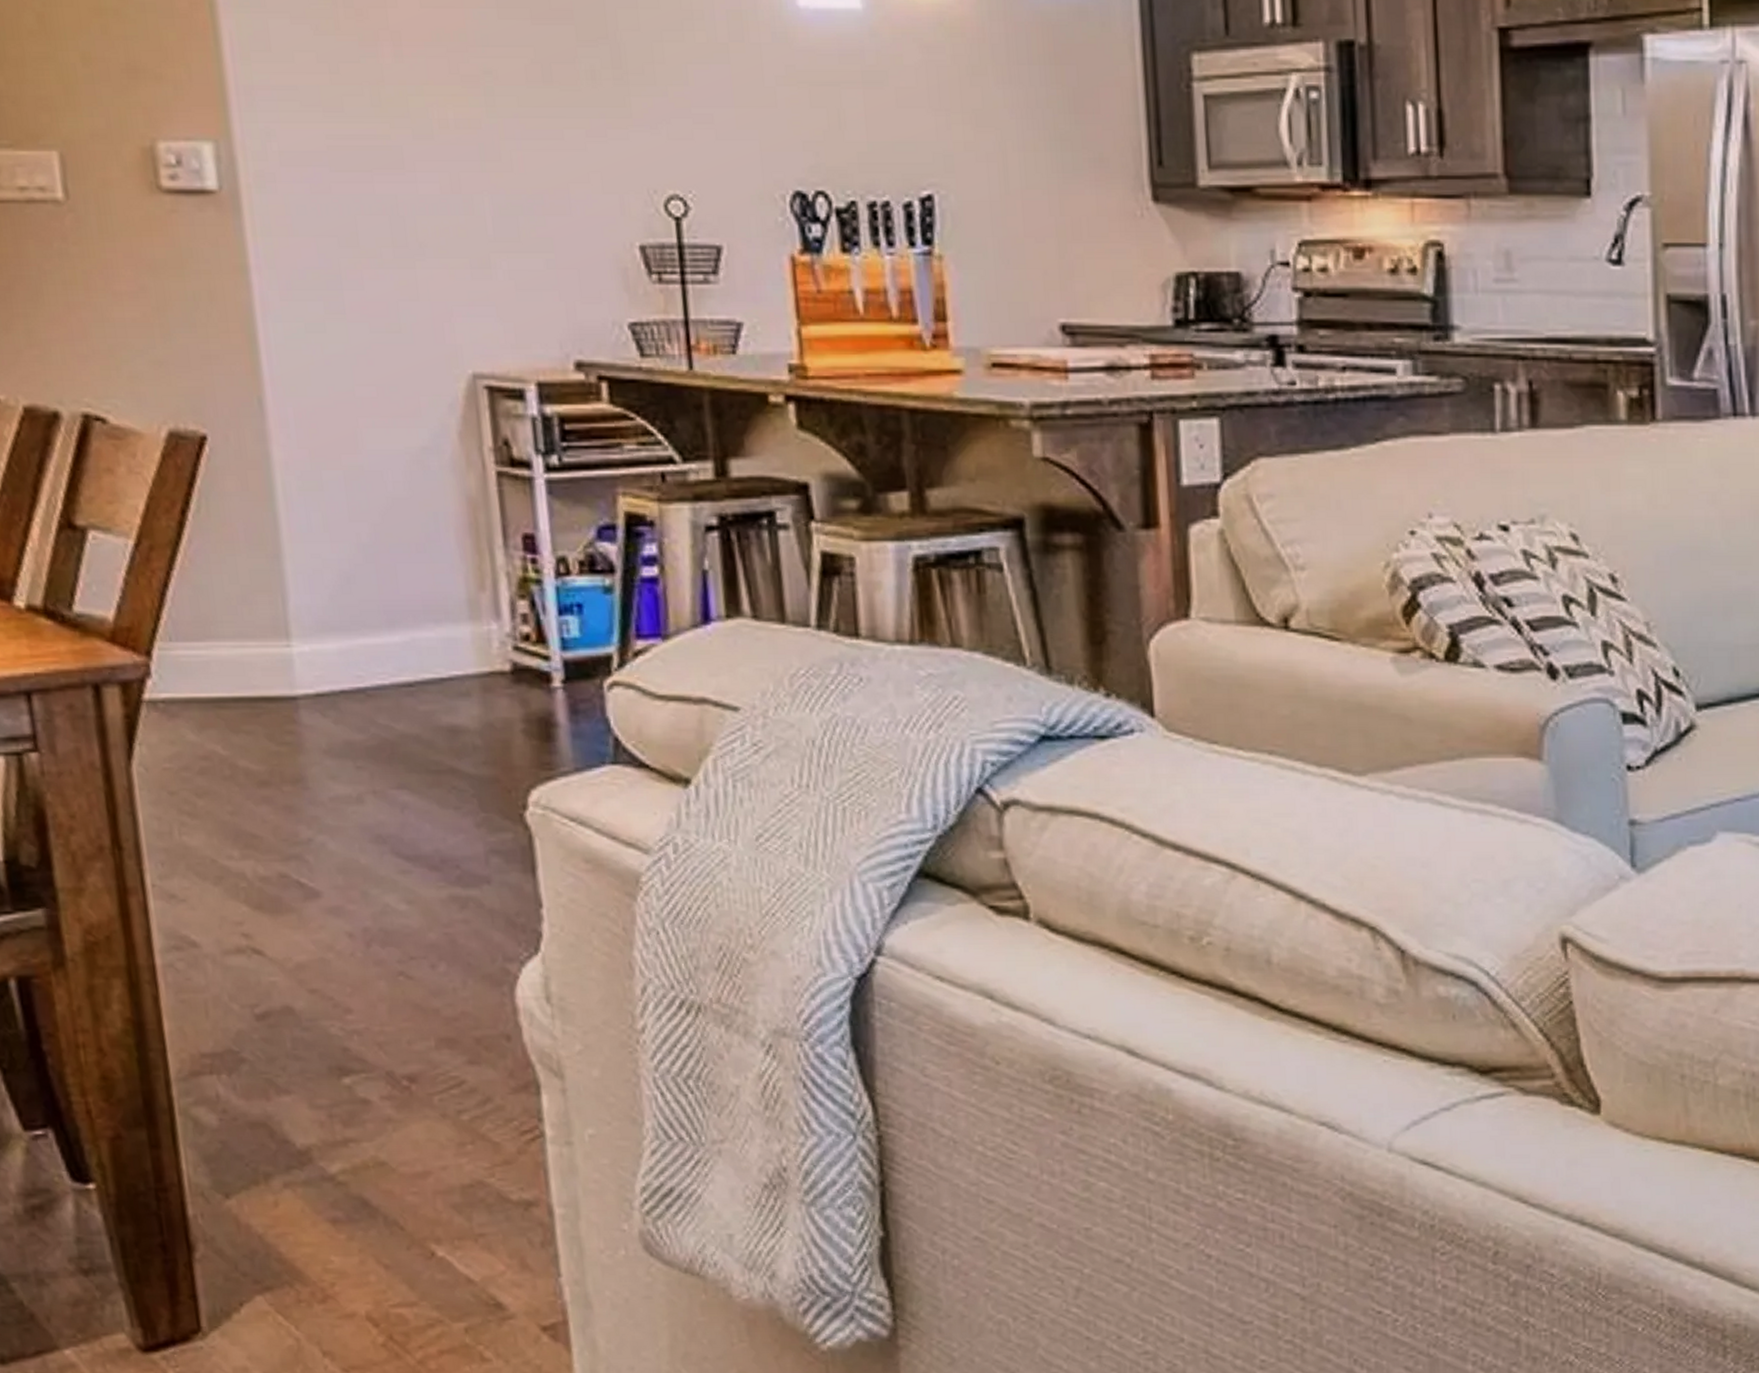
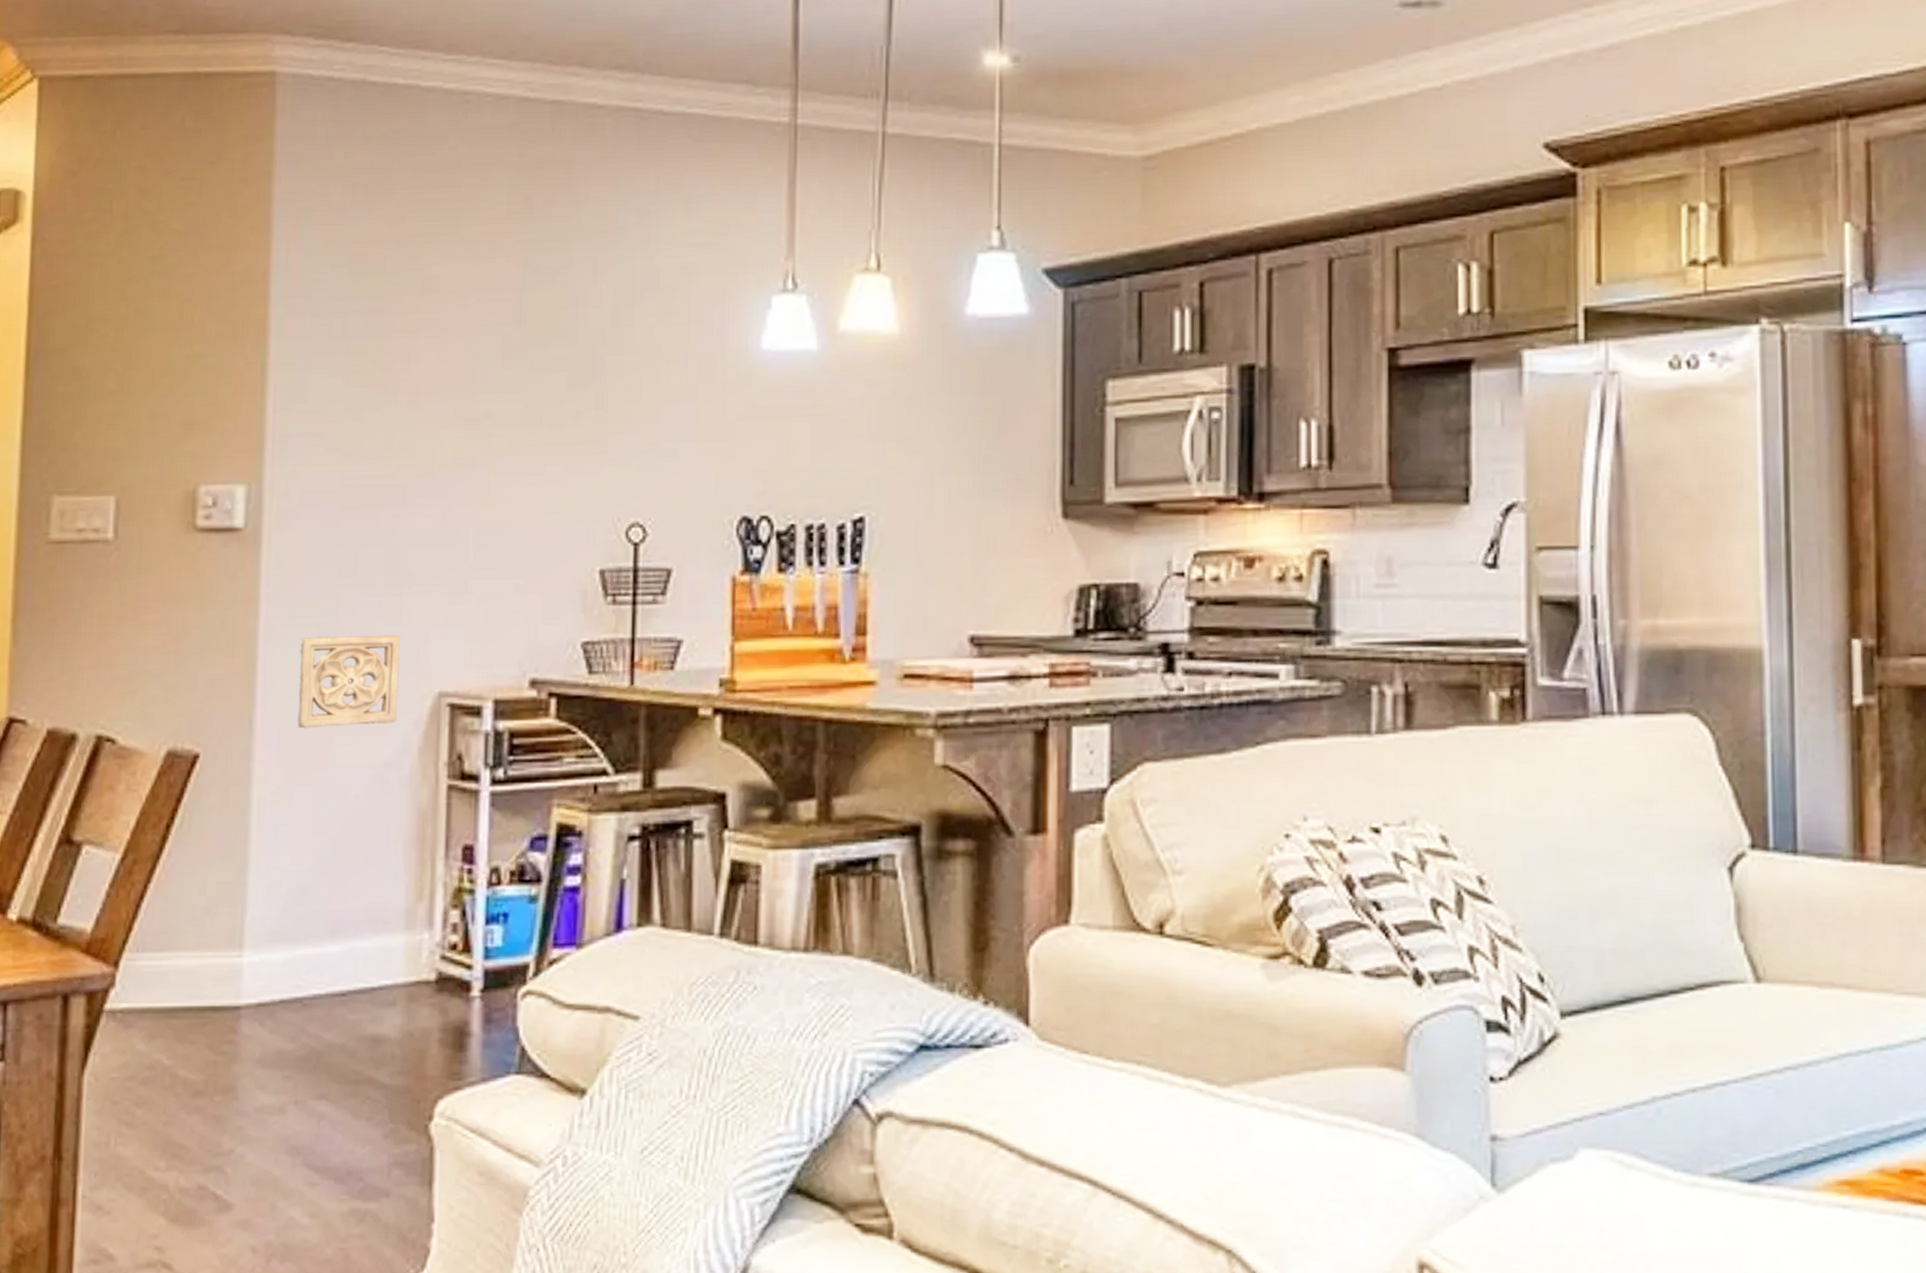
wall ornament: none [304,311,428,410] -> present [297,634,400,729]

